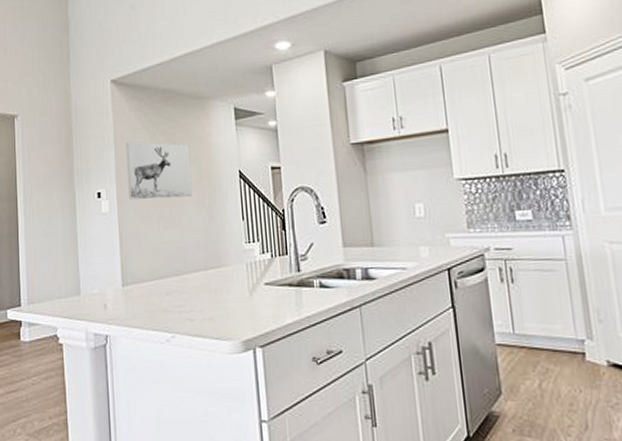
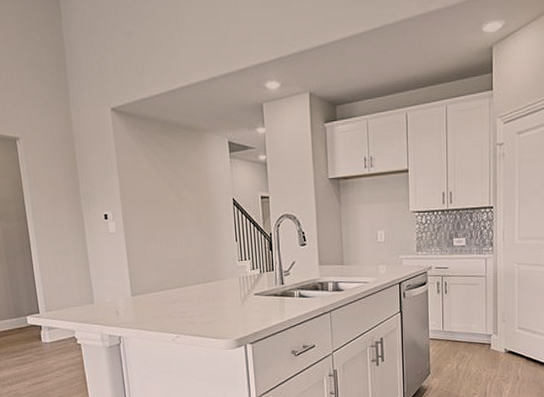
wall art: present [126,141,192,200] -> none [129,168,192,222]

